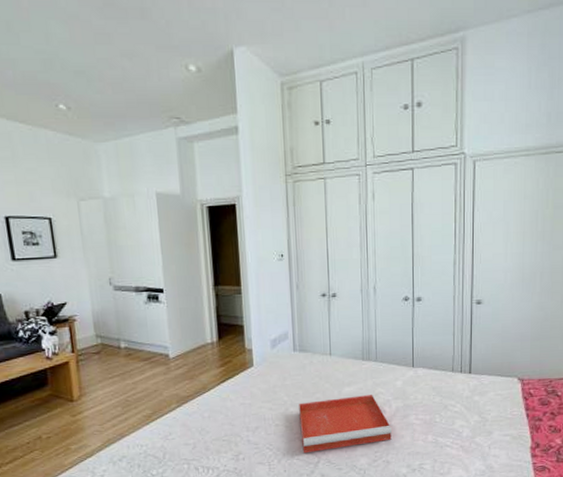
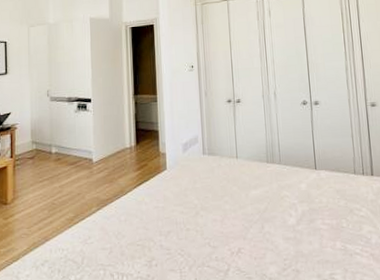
tray: present [299,395,392,454] -> none [208,198,300,260]

